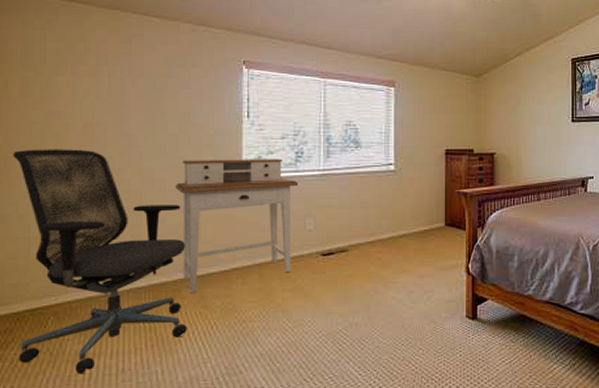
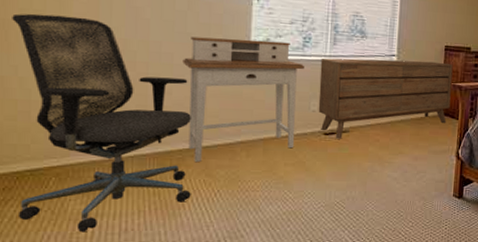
dresser: none [314,168,455,259] -> present [318,58,453,139]

